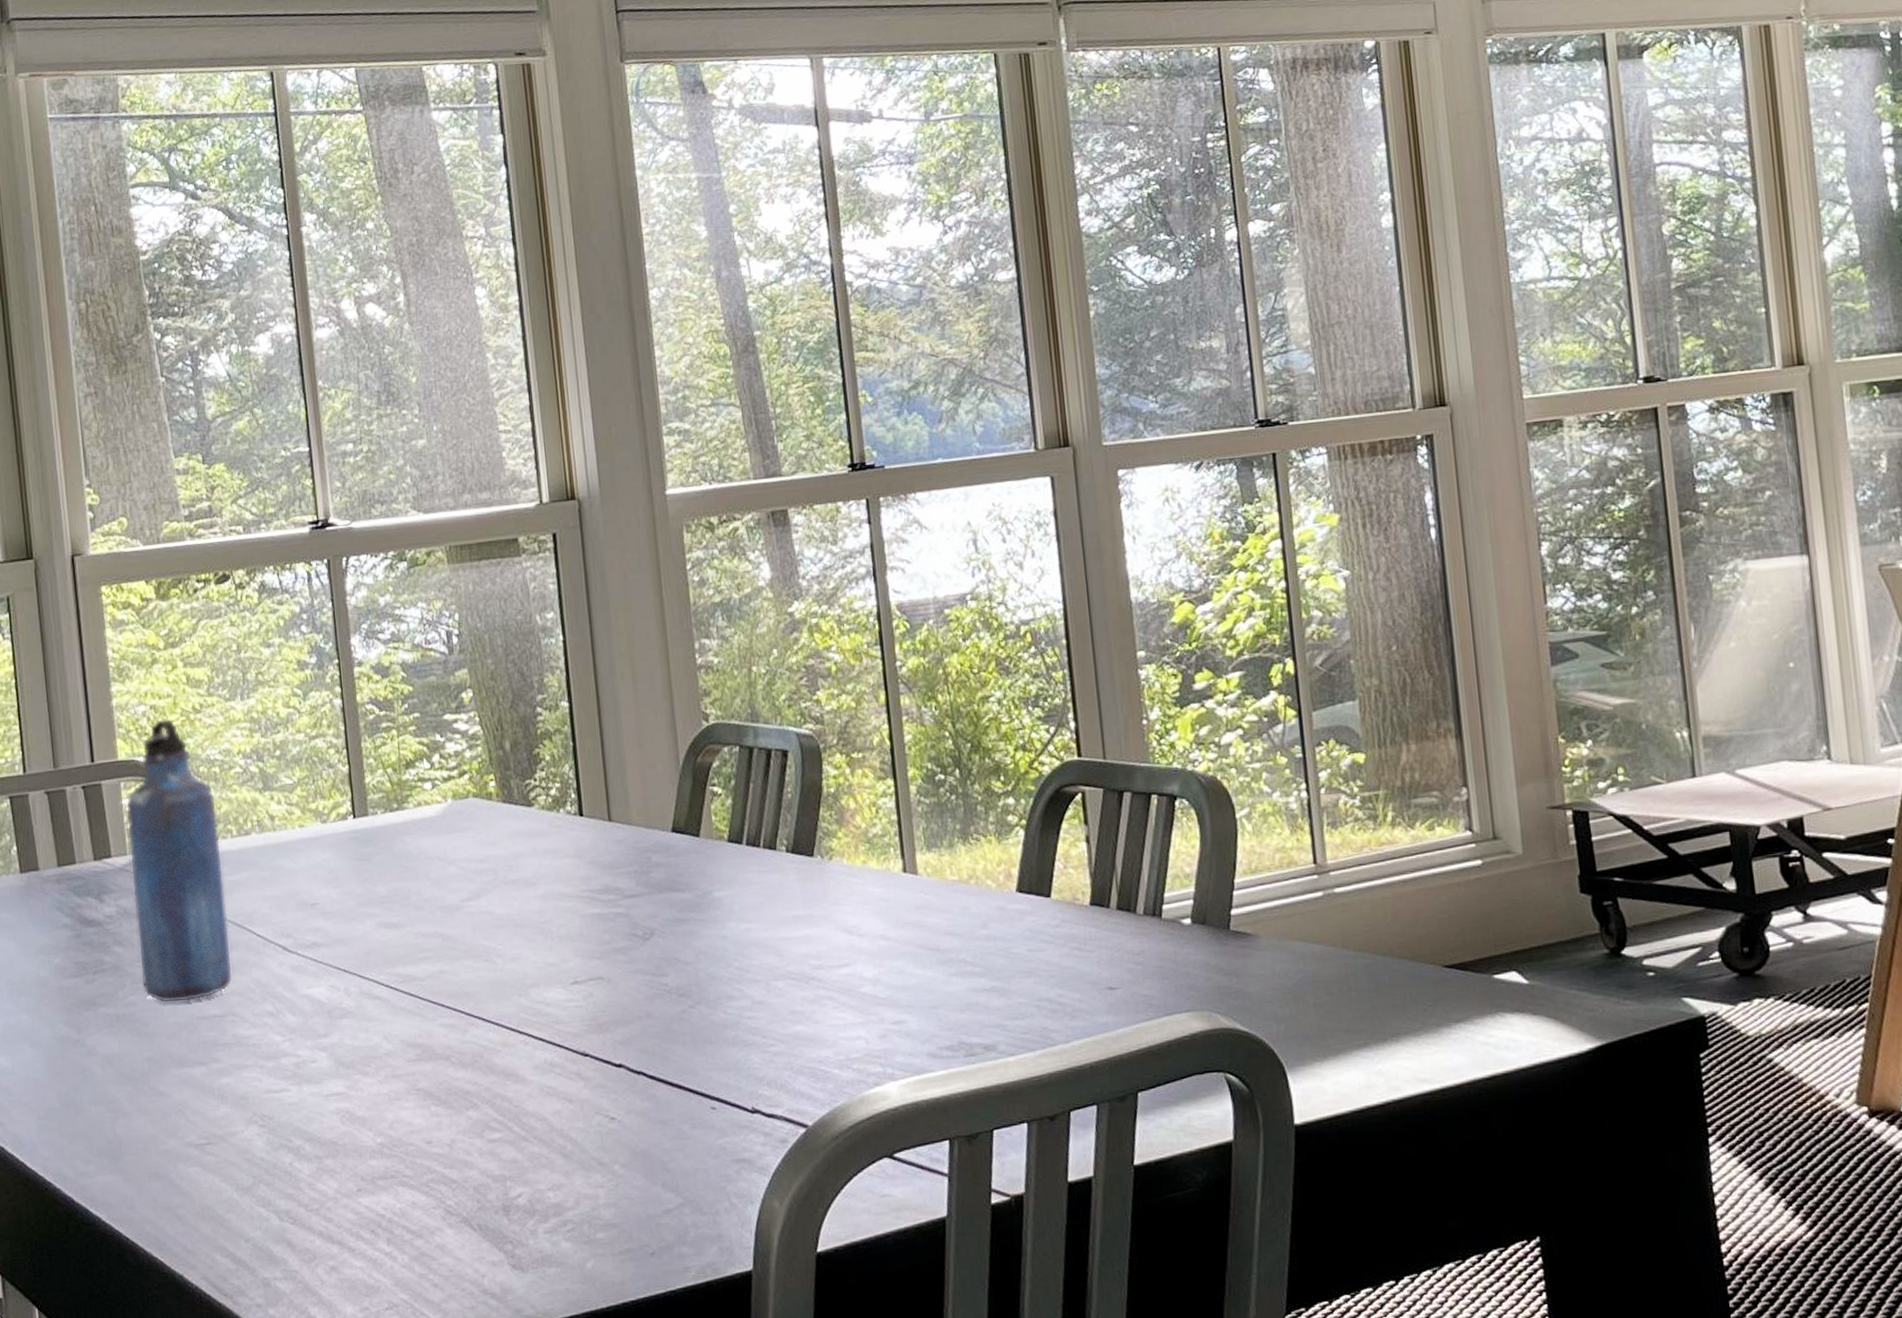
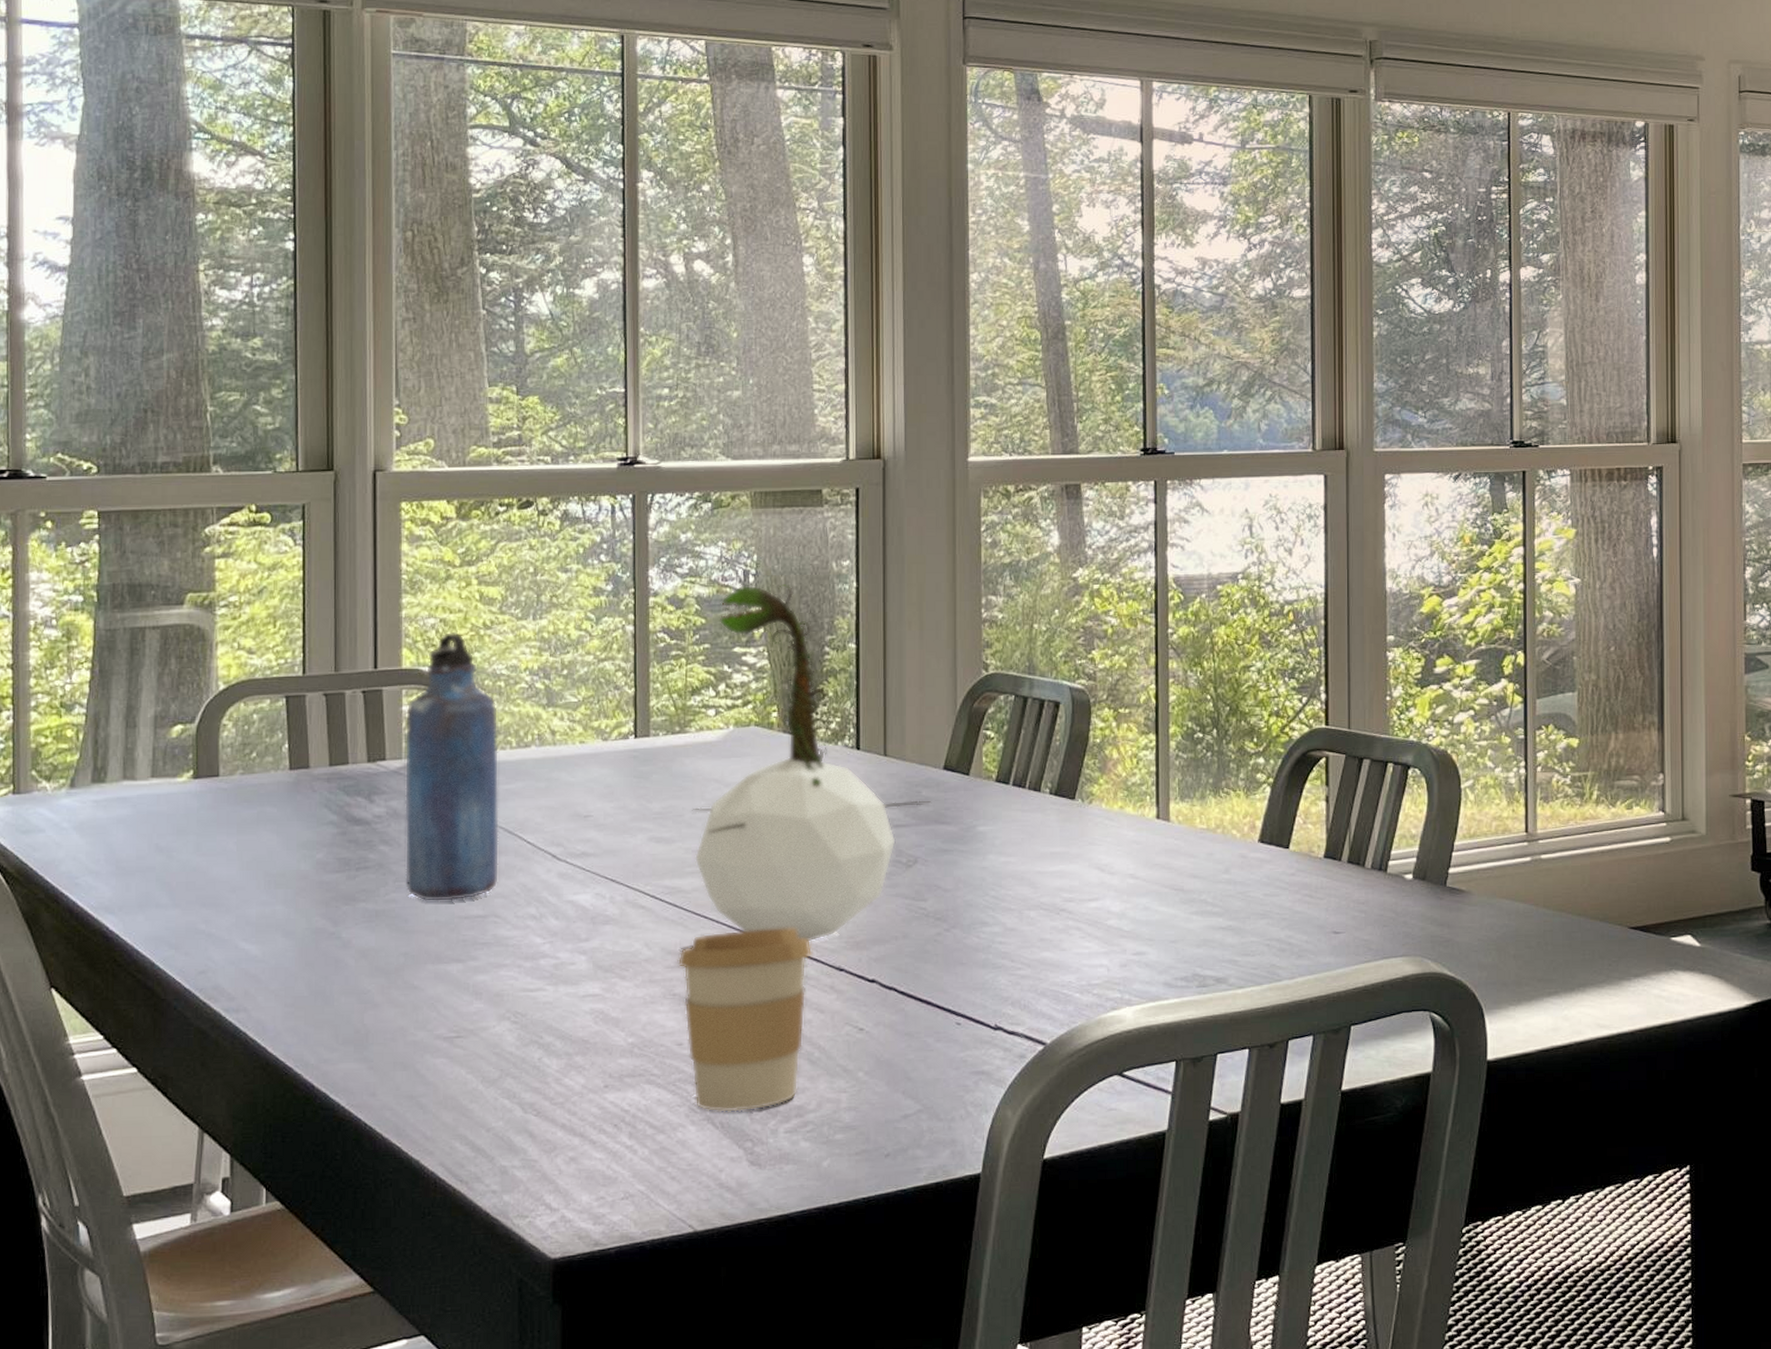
plant: none [418,643,664,1026] -> present [692,584,932,942]
coffee cup: none [419,1012,555,1214] -> present [678,928,813,1112]

